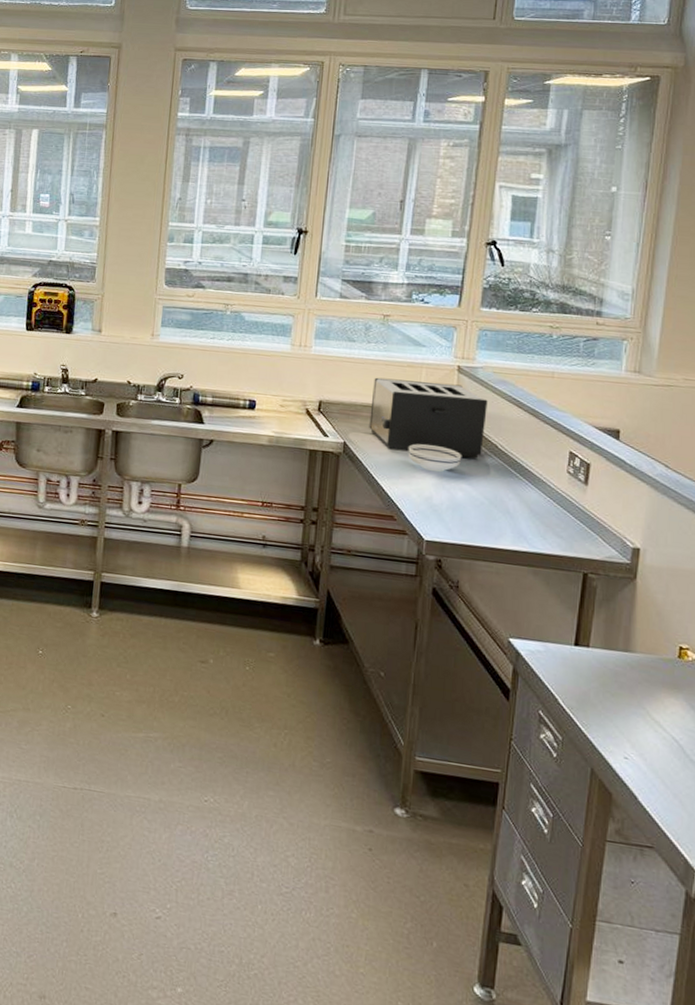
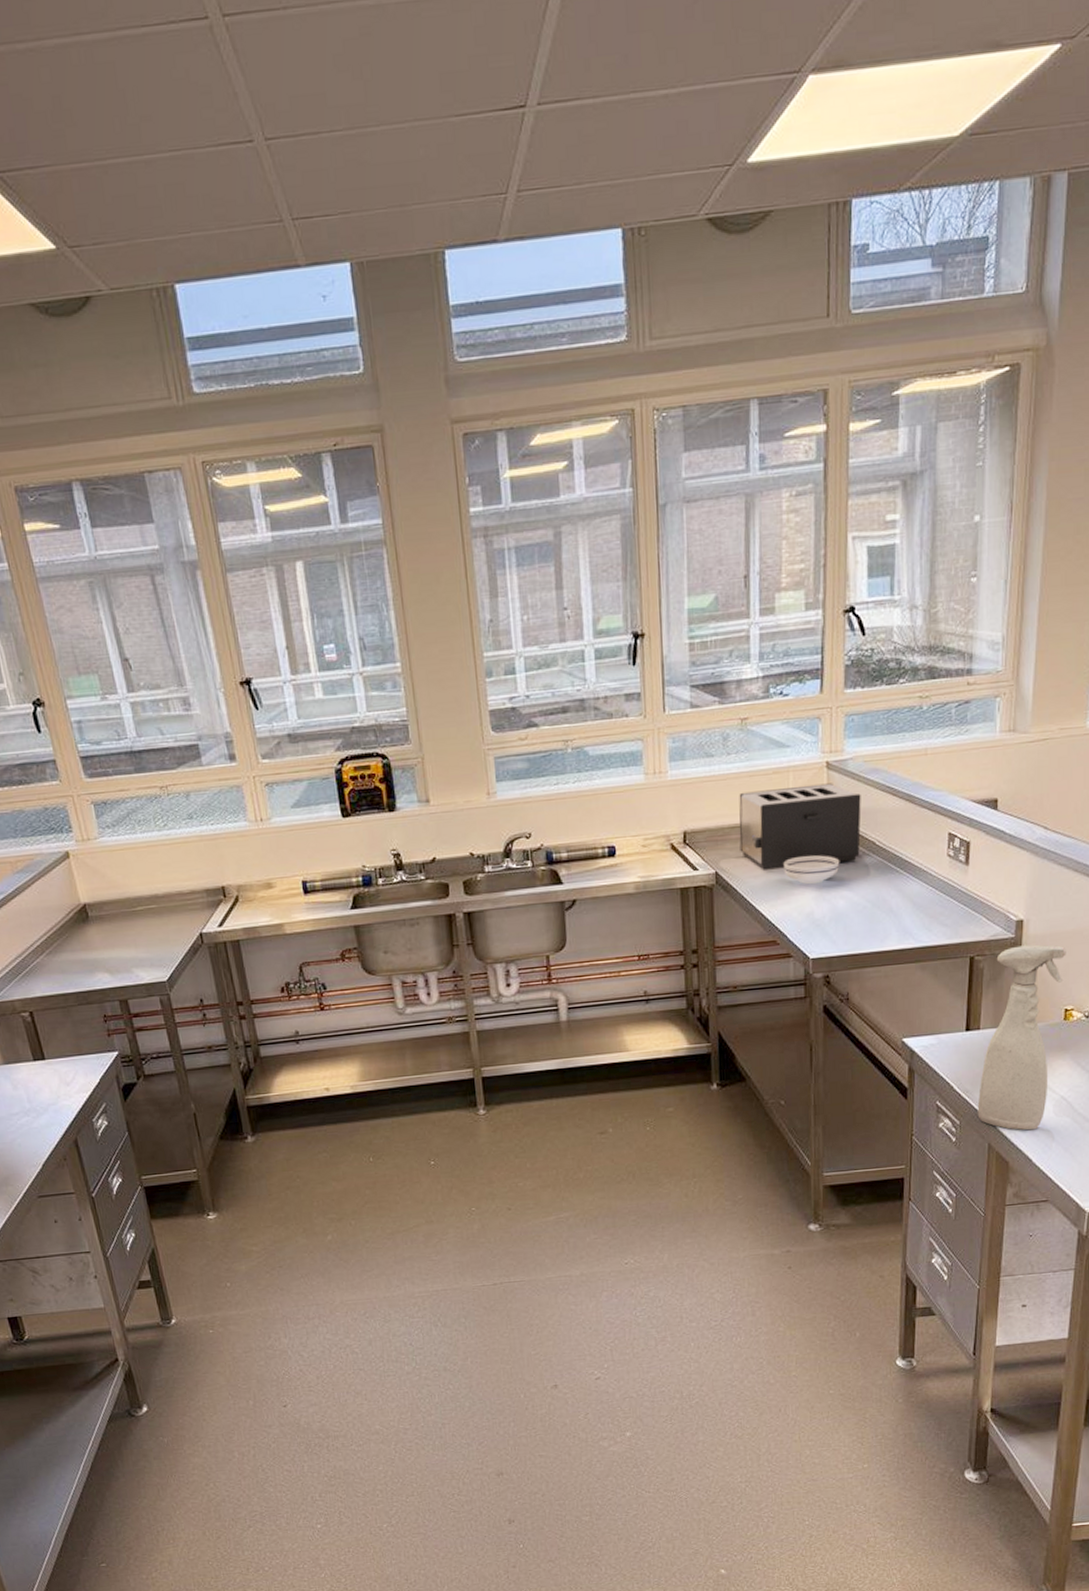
spray bottle: none [581,572,683,766] -> present [977,944,1066,1131]

